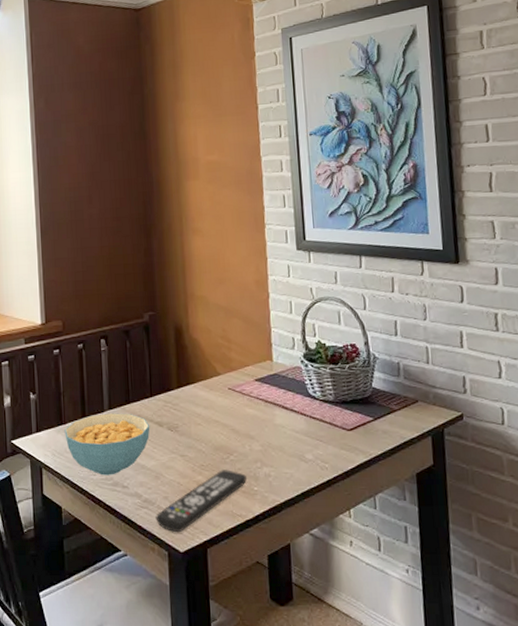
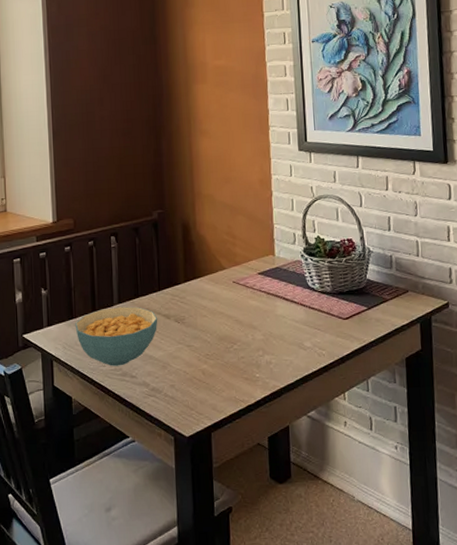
remote control: present [155,470,247,533] -> none [162,358,249,419]

